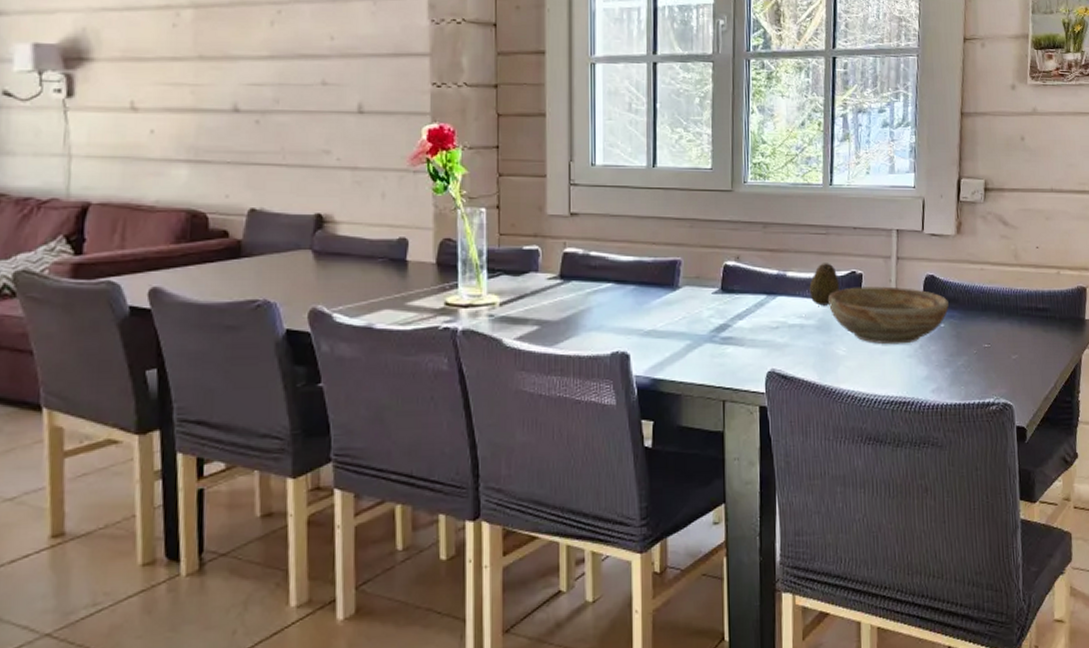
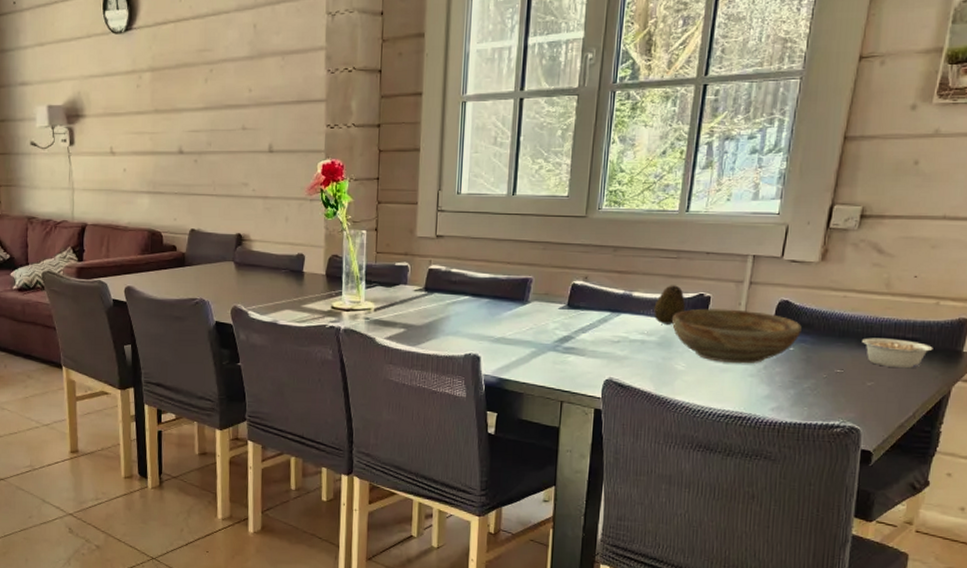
legume: none [1002,309,1061,340] -> present [862,338,933,369]

